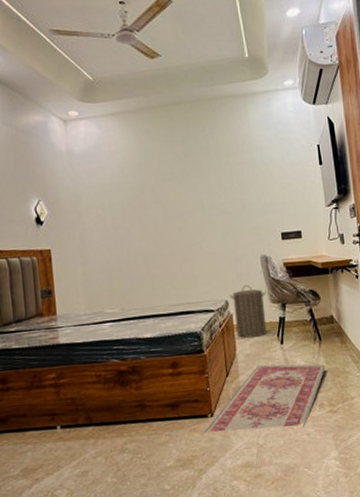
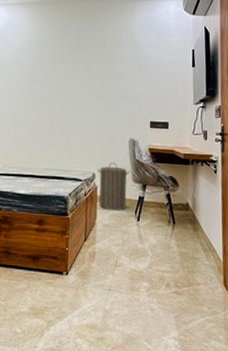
rug: present [202,364,326,434] -> none [56,236,176,304]

